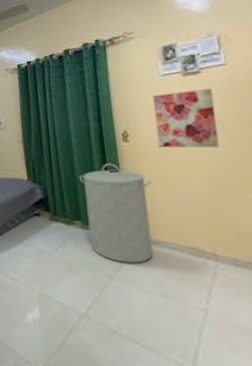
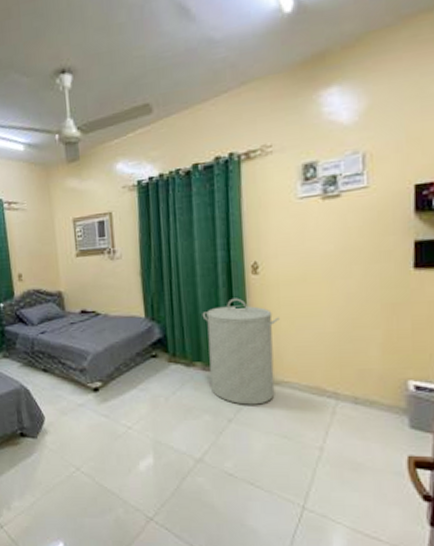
wall art: present [153,88,219,148] -> none [287,215,352,282]

